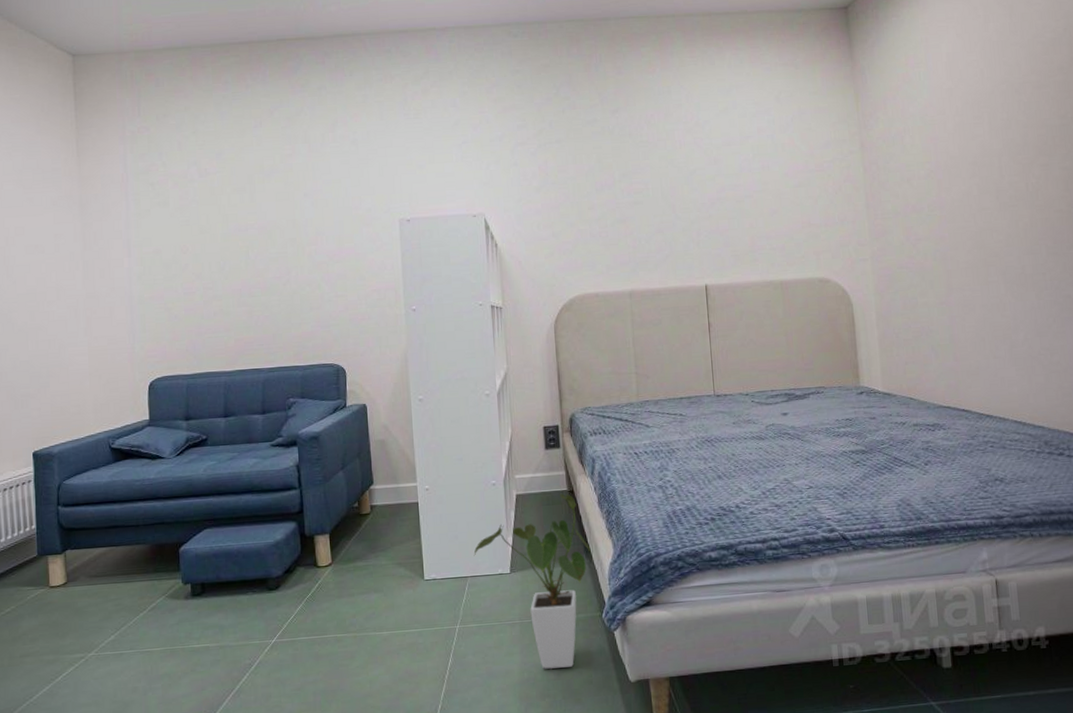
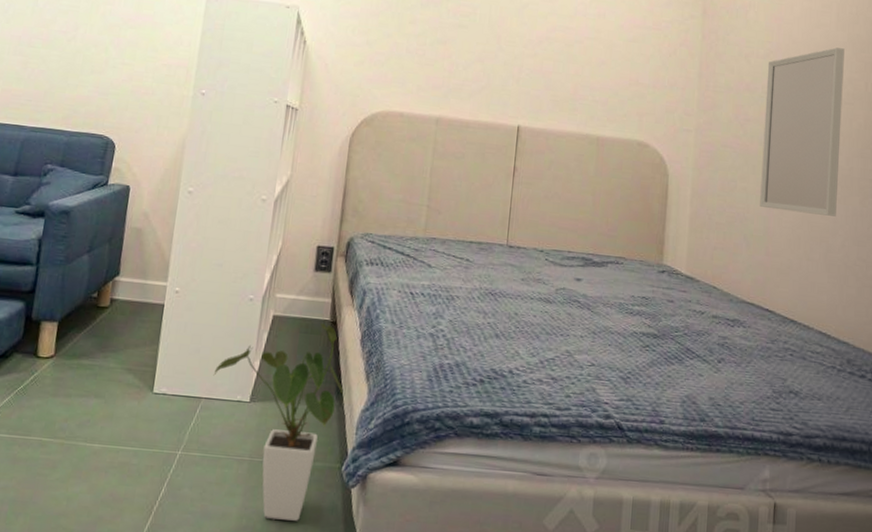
home mirror: none [930,155,1015,318] -> present [760,47,845,217]

